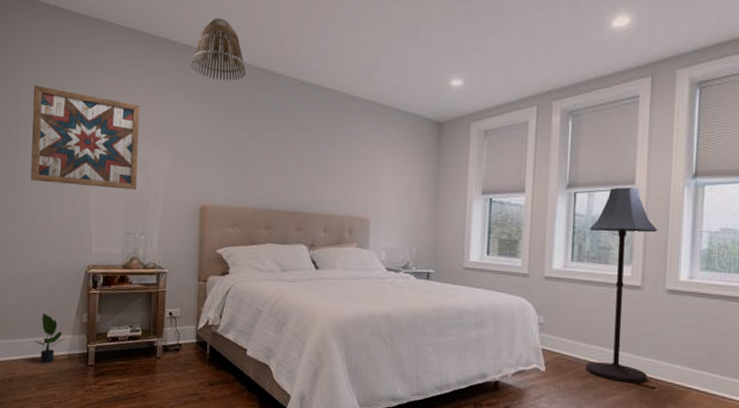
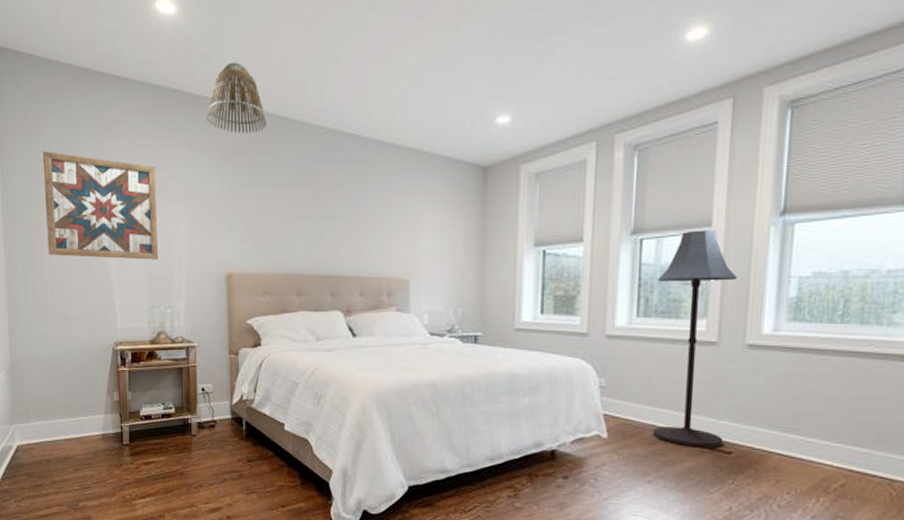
potted plant: present [33,313,65,363] -> none [66,393,98,444]

